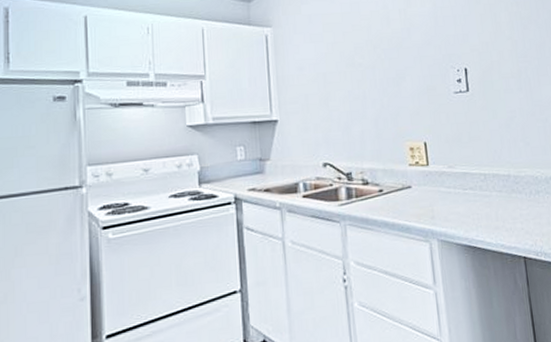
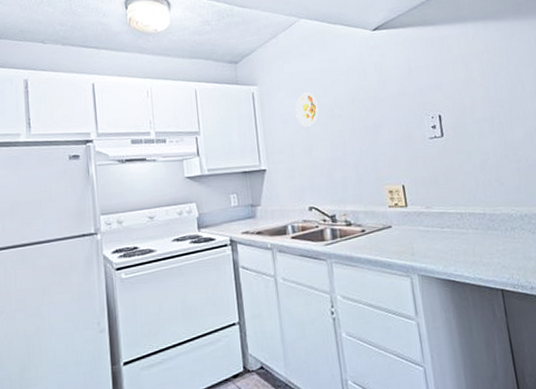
decorative plate: none [312,37,338,75] -> present [295,92,319,127]

